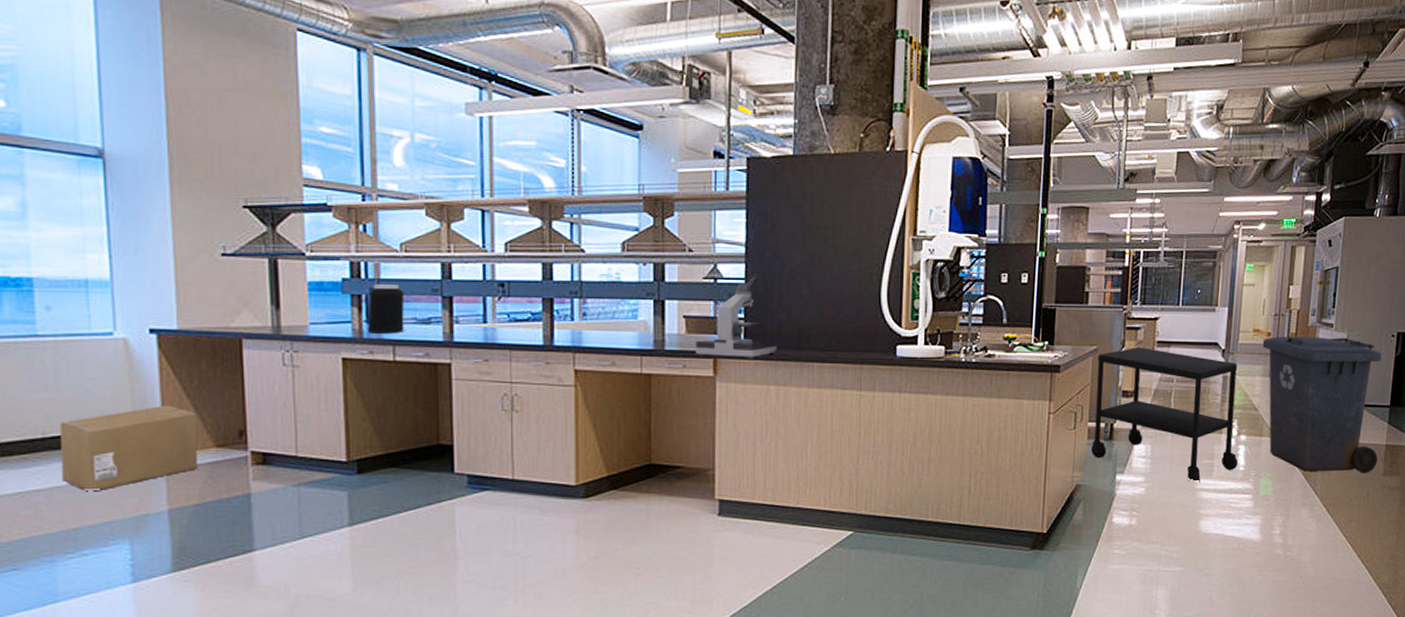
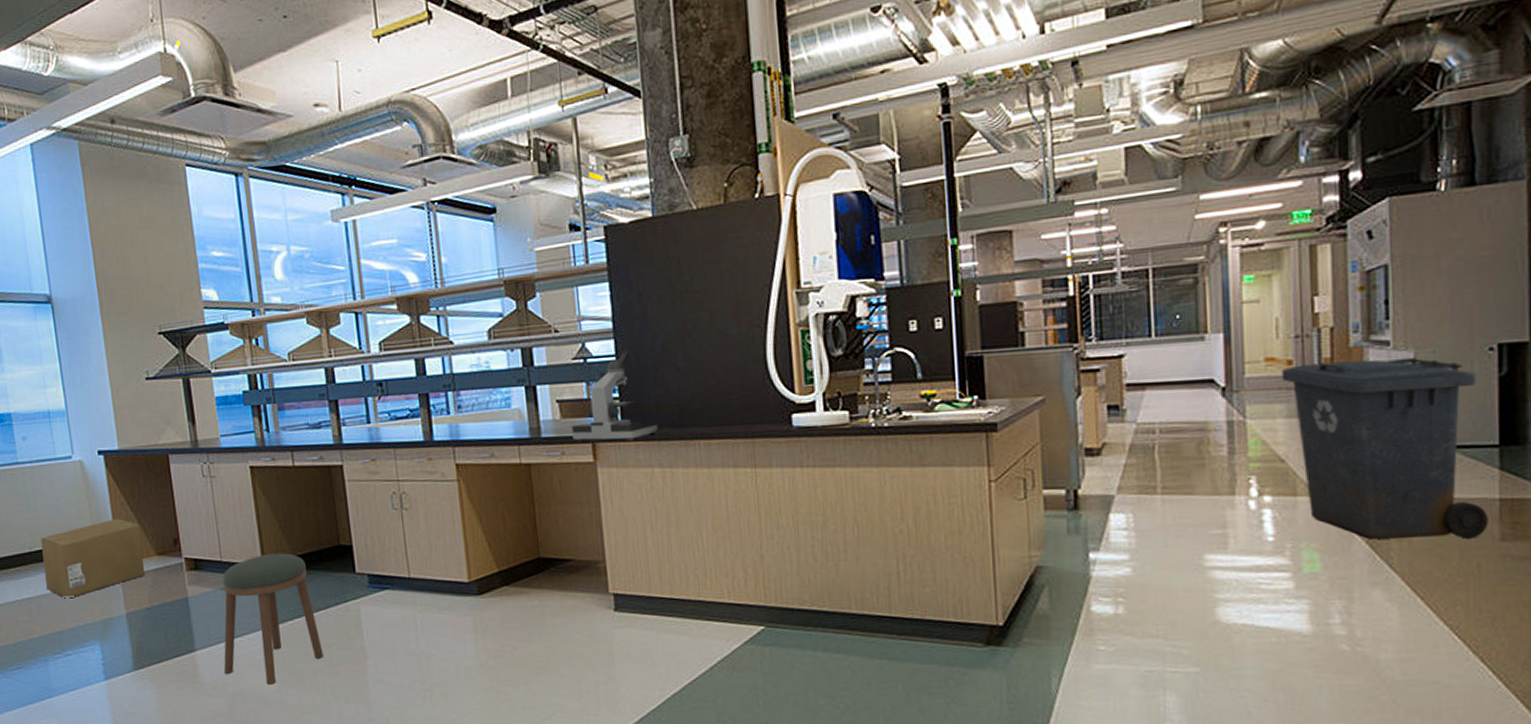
stool: none [287,450,408,587] -> present [222,553,323,685]
container: present [368,284,404,334] -> none [265,393,299,442]
utility cart: present [1091,346,1238,483] -> none [1046,392,1263,559]

